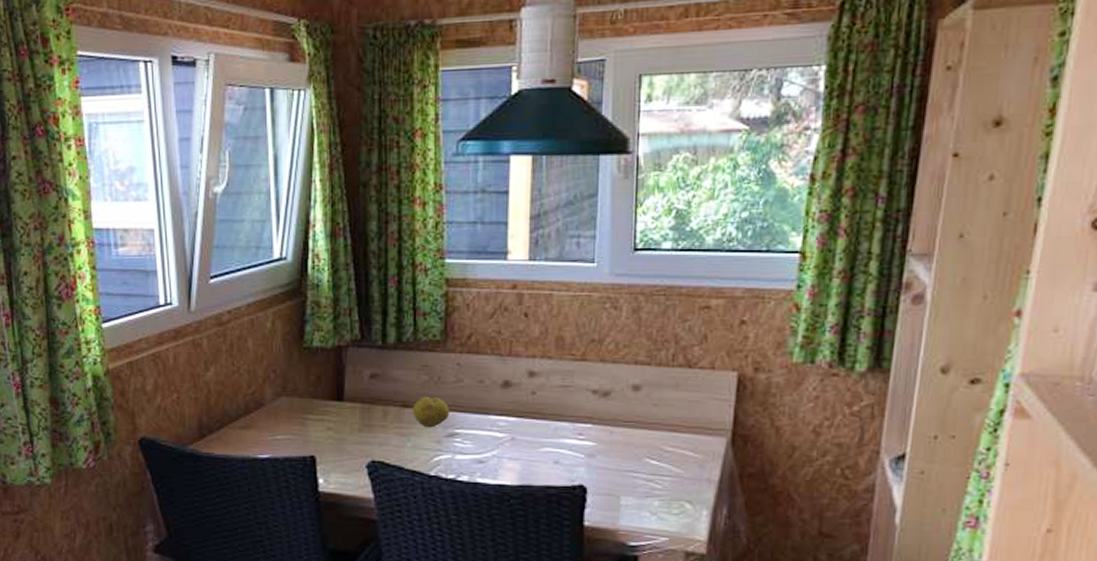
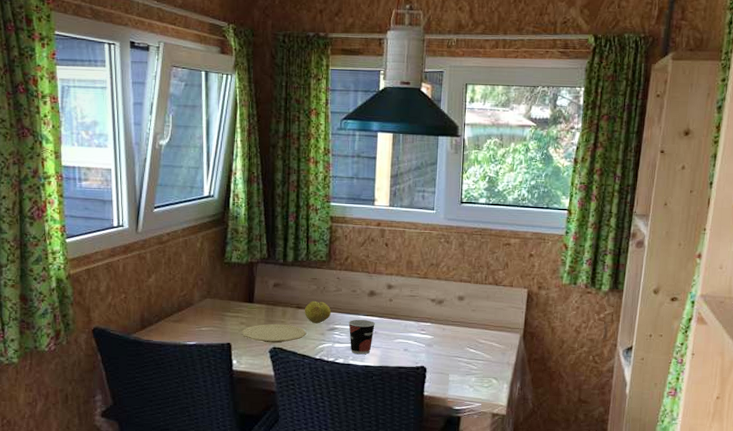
plate: none [329,428,416,455] -> present [242,323,307,343]
cup: none [474,420,512,470] -> present [348,319,375,355]

